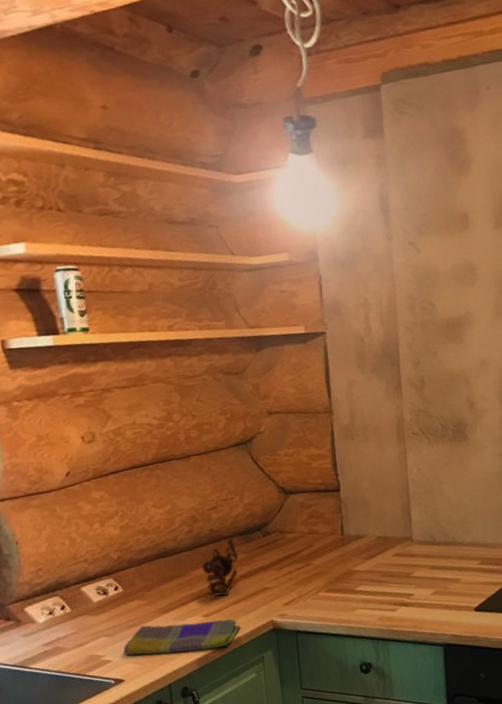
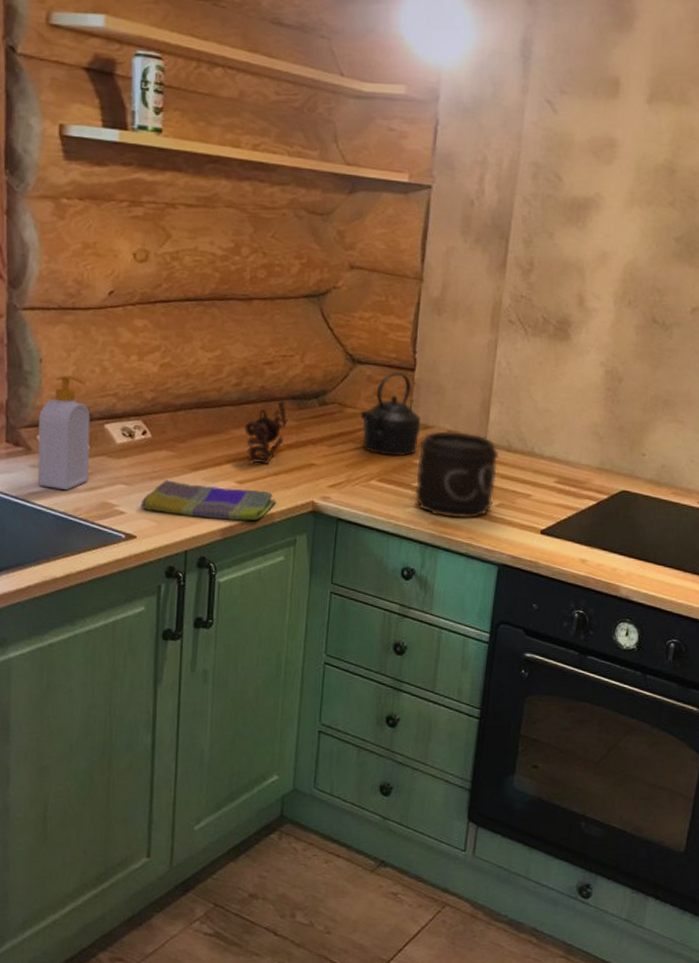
soap bottle: none [23,551,75,652] -> present [37,375,91,491]
kettle: none [300,494,354,569] -> present [360,372,421,456]
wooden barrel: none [354,535,429,613] -> present [414,431,500,519]

